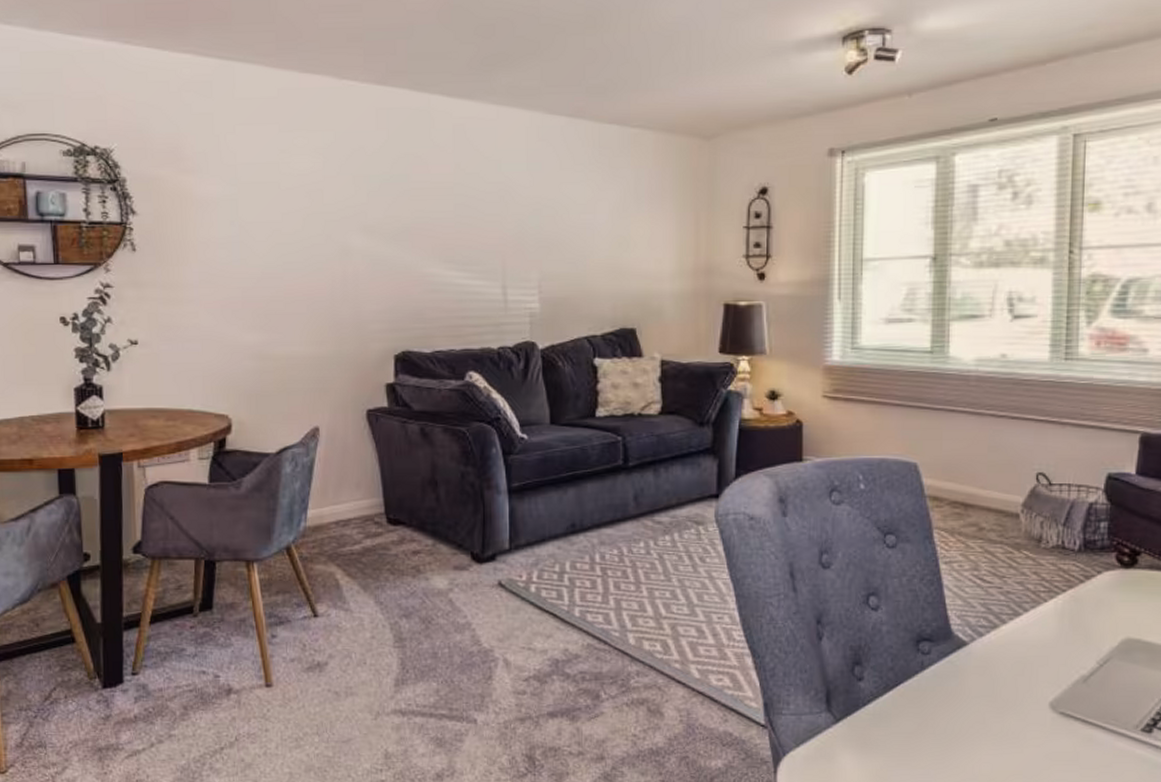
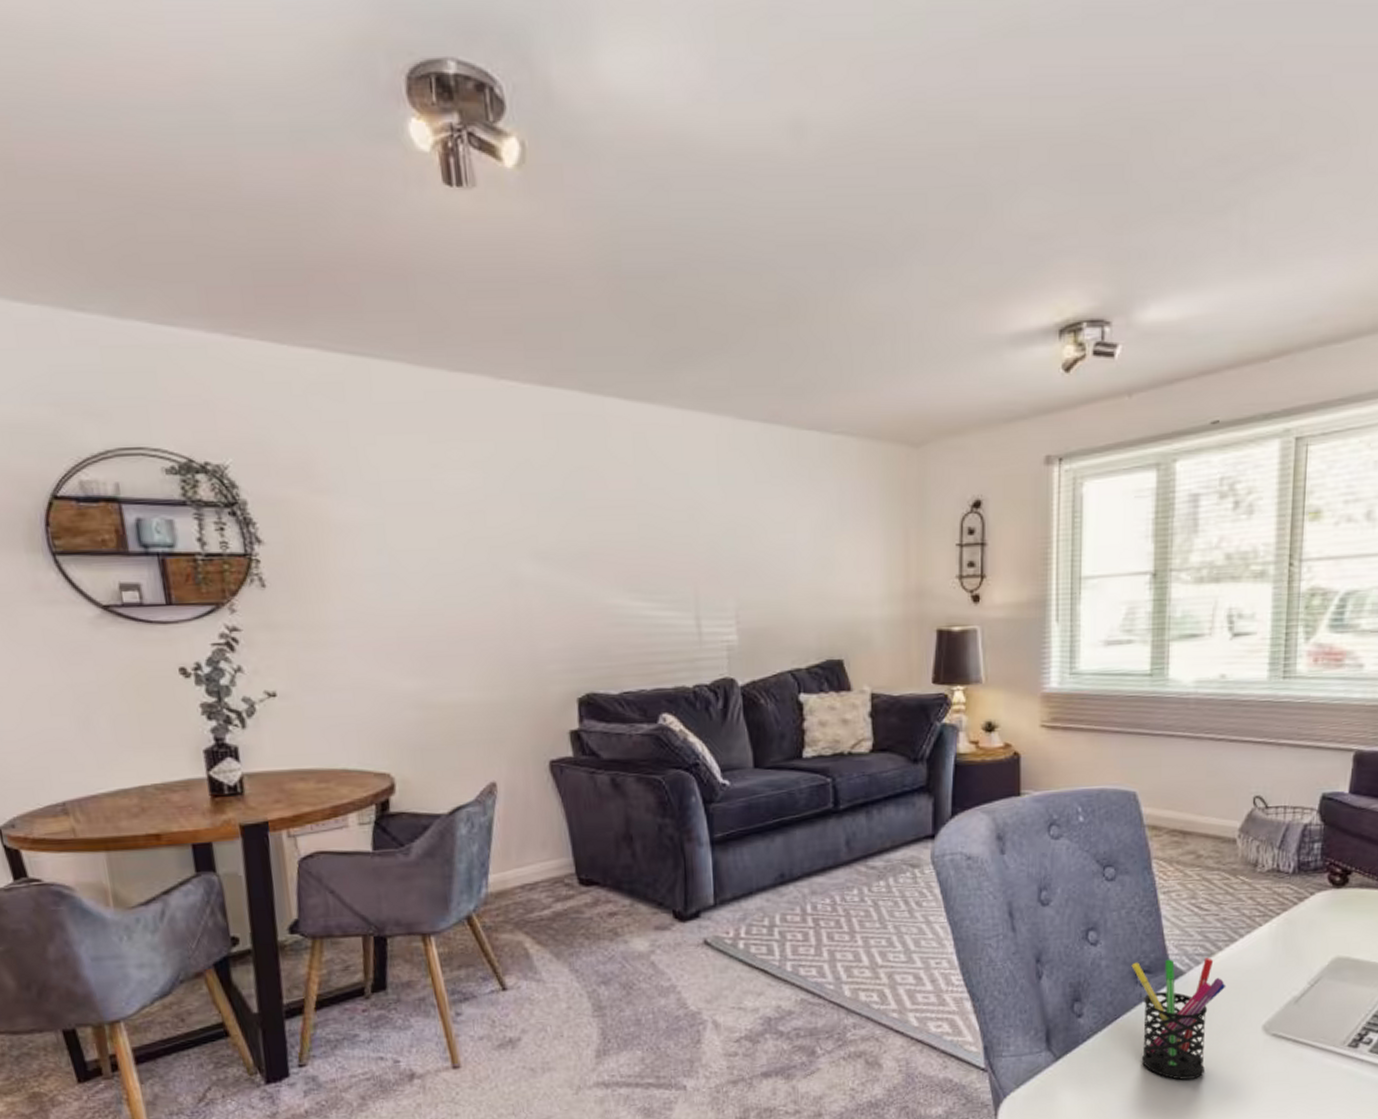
pen holder: none [913,629,1011,752] -> present [1131,958,1226,1080]

